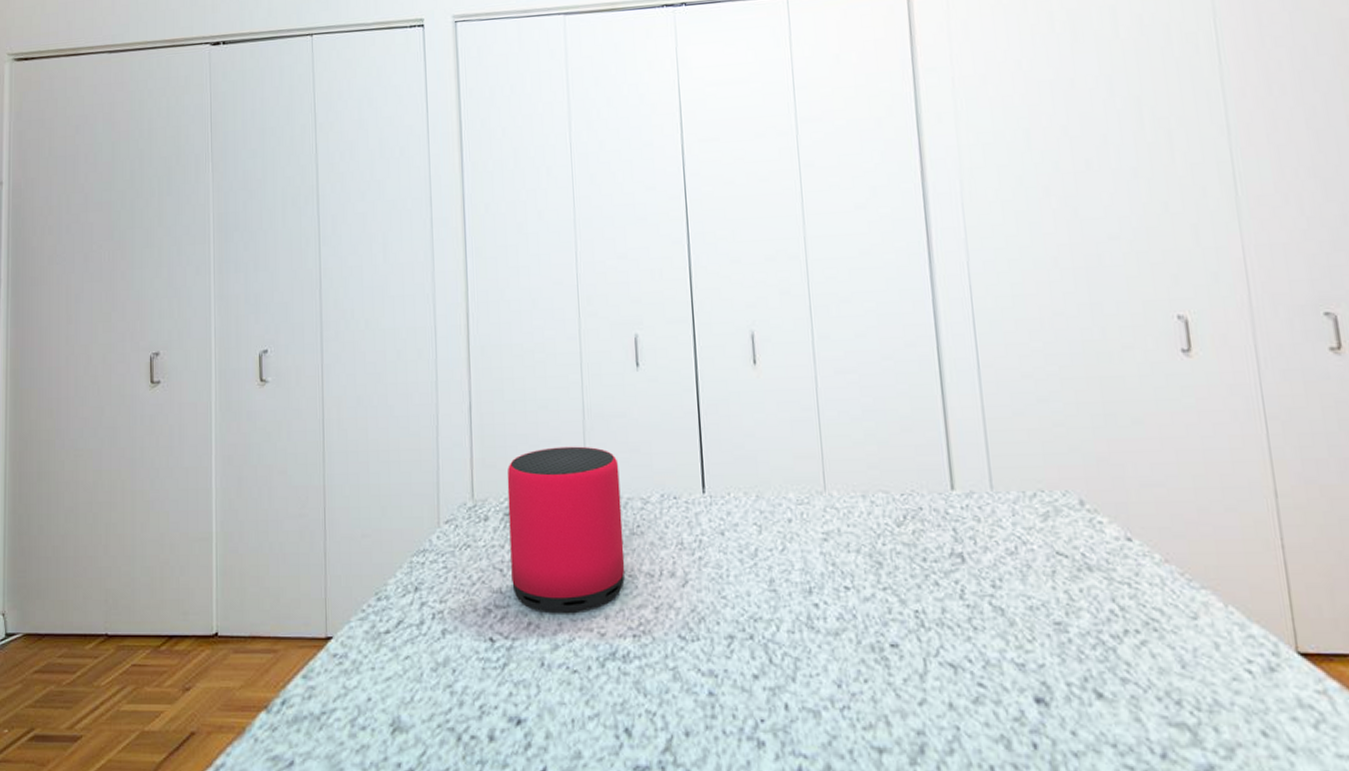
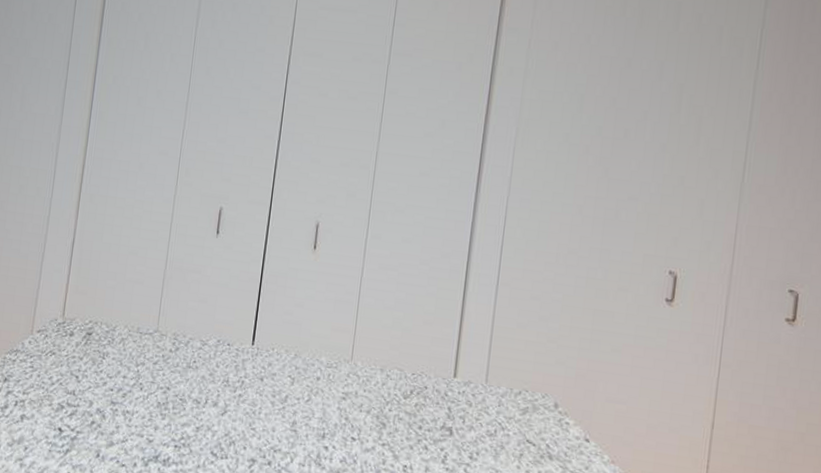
speaker: present [507,446,625,614] -> none [84,286,188,421]

